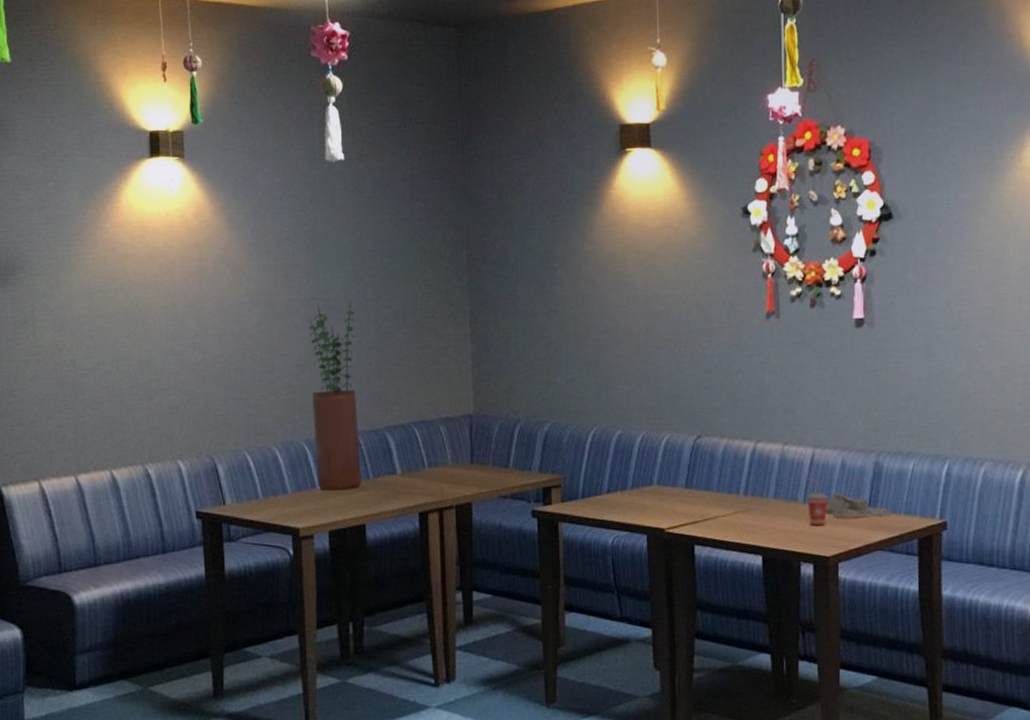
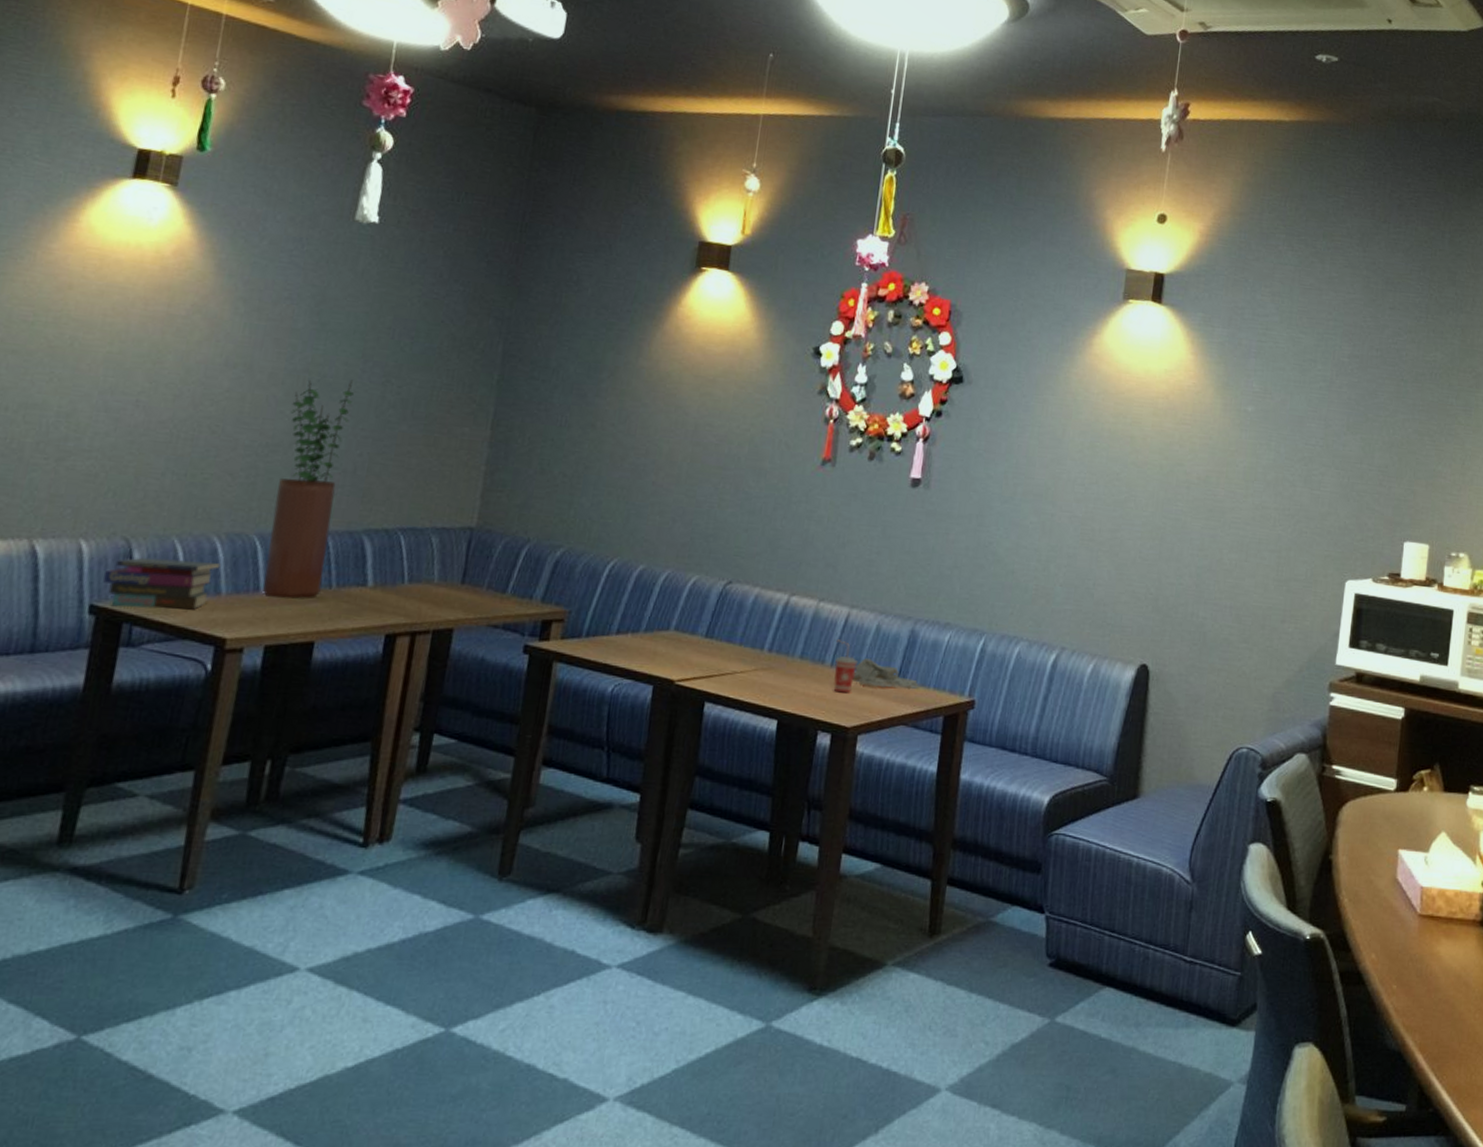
books: none [201,467,283,511] -> present [103,557,221,610]

